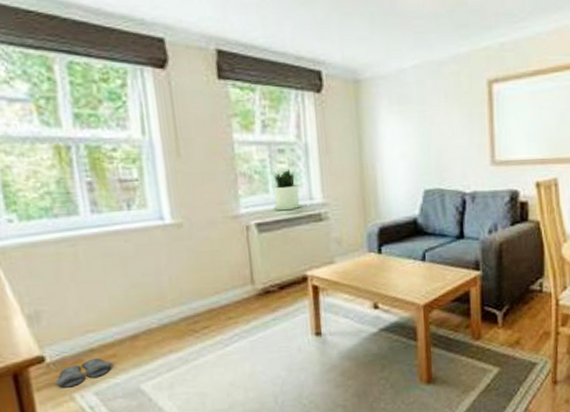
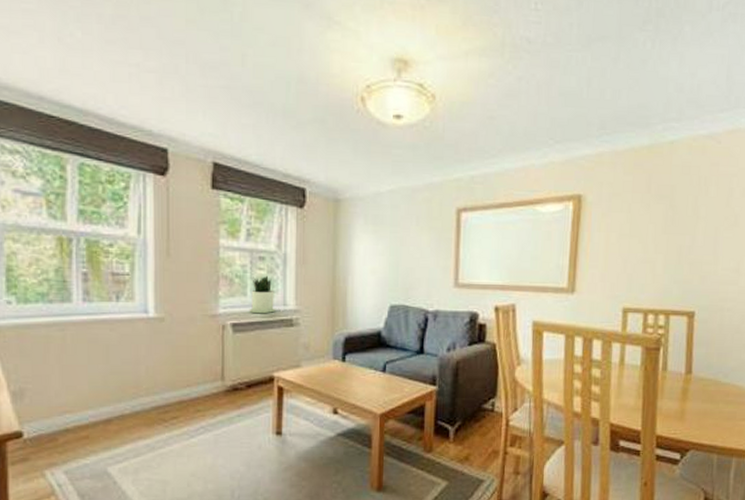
slippers: present [55,358,112,388] -> none [30,438,84,464]

